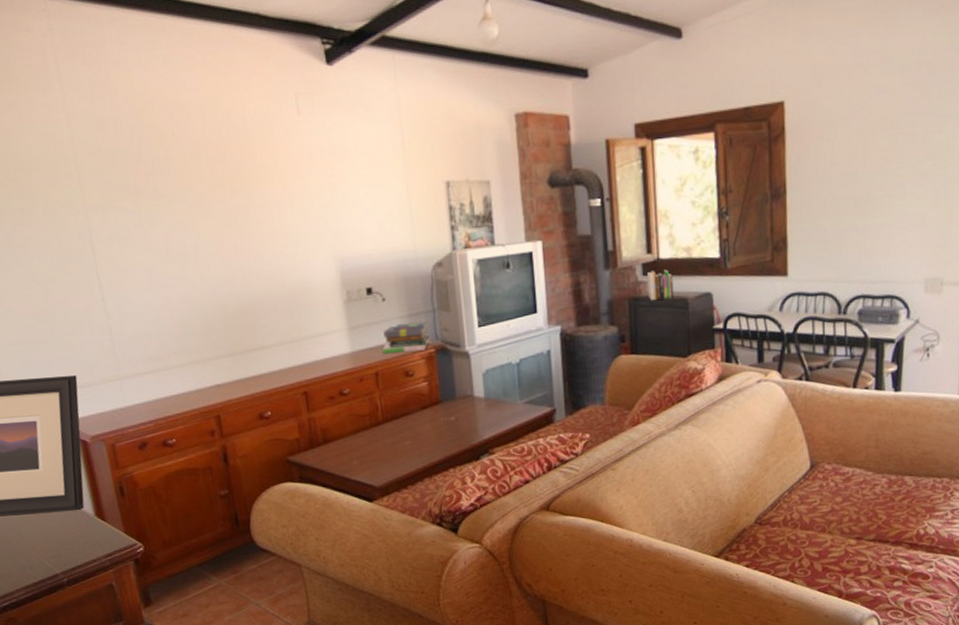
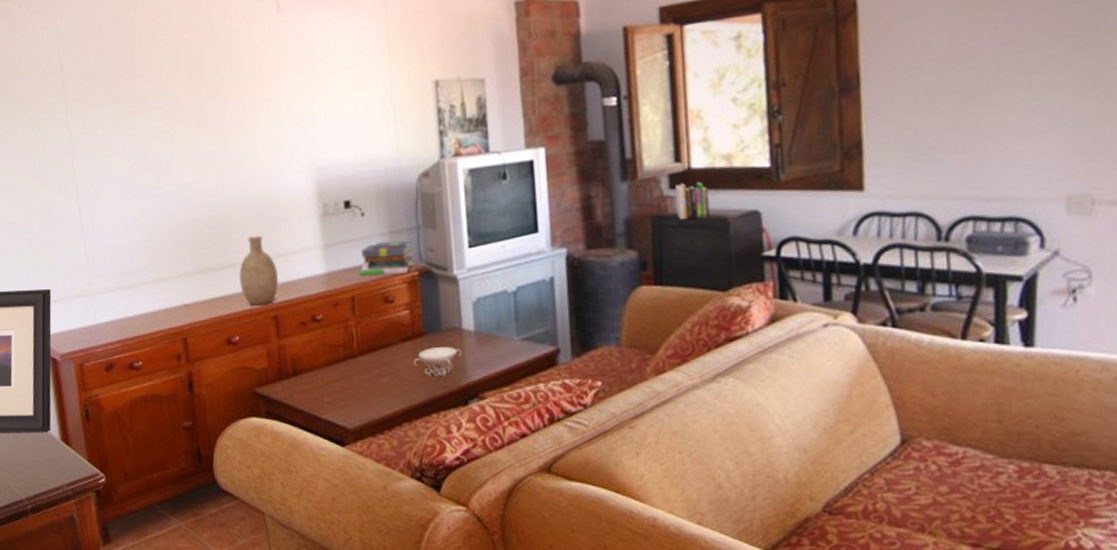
decorative vase: none [269,320,308,384] -> present [239,235,279,306]
decorative bowl: none [432,412,474,439] -> present [413,347,462,378]

